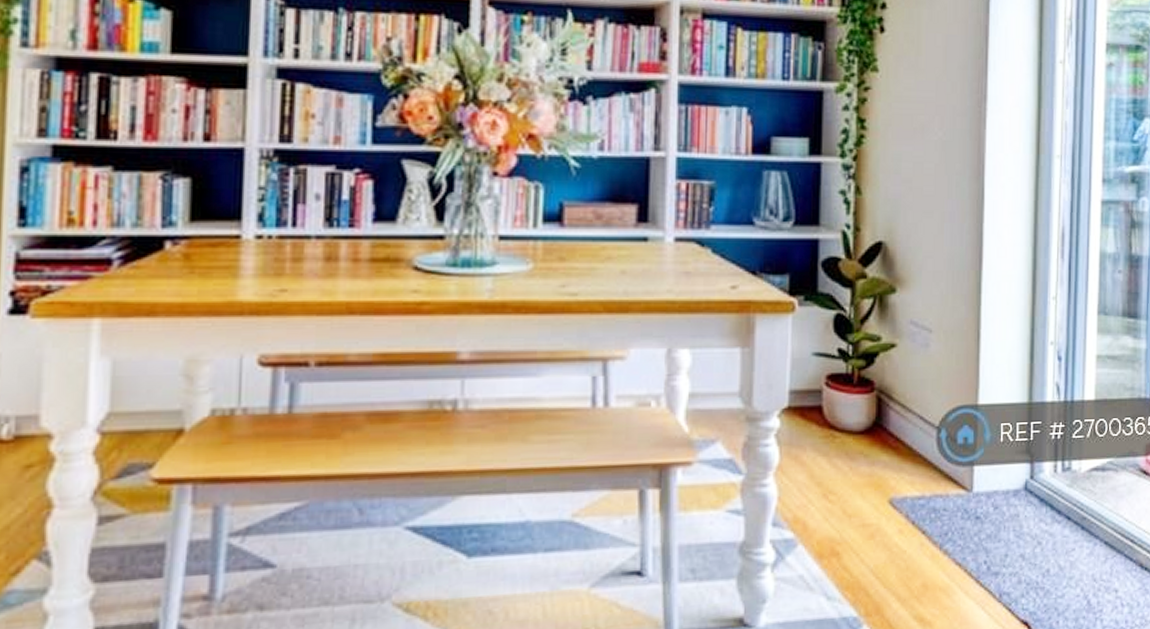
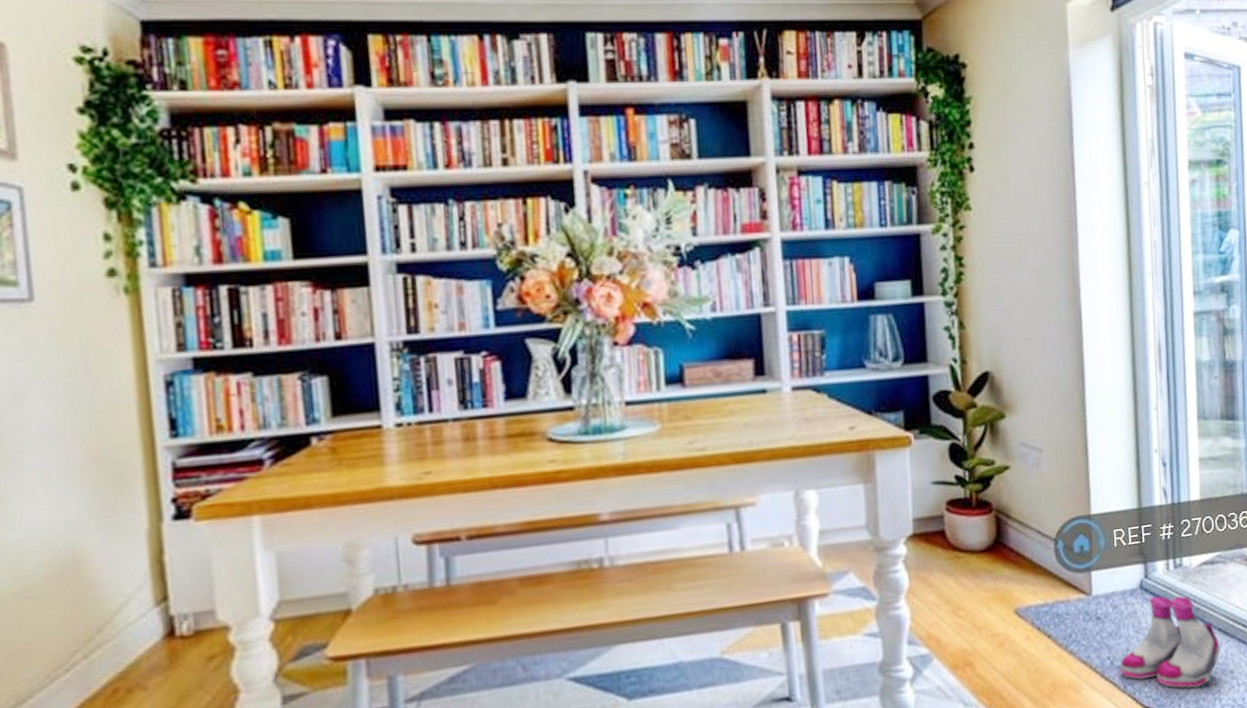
boots: none [997,499,1106,605] -> present [1120,596,1221,688]

